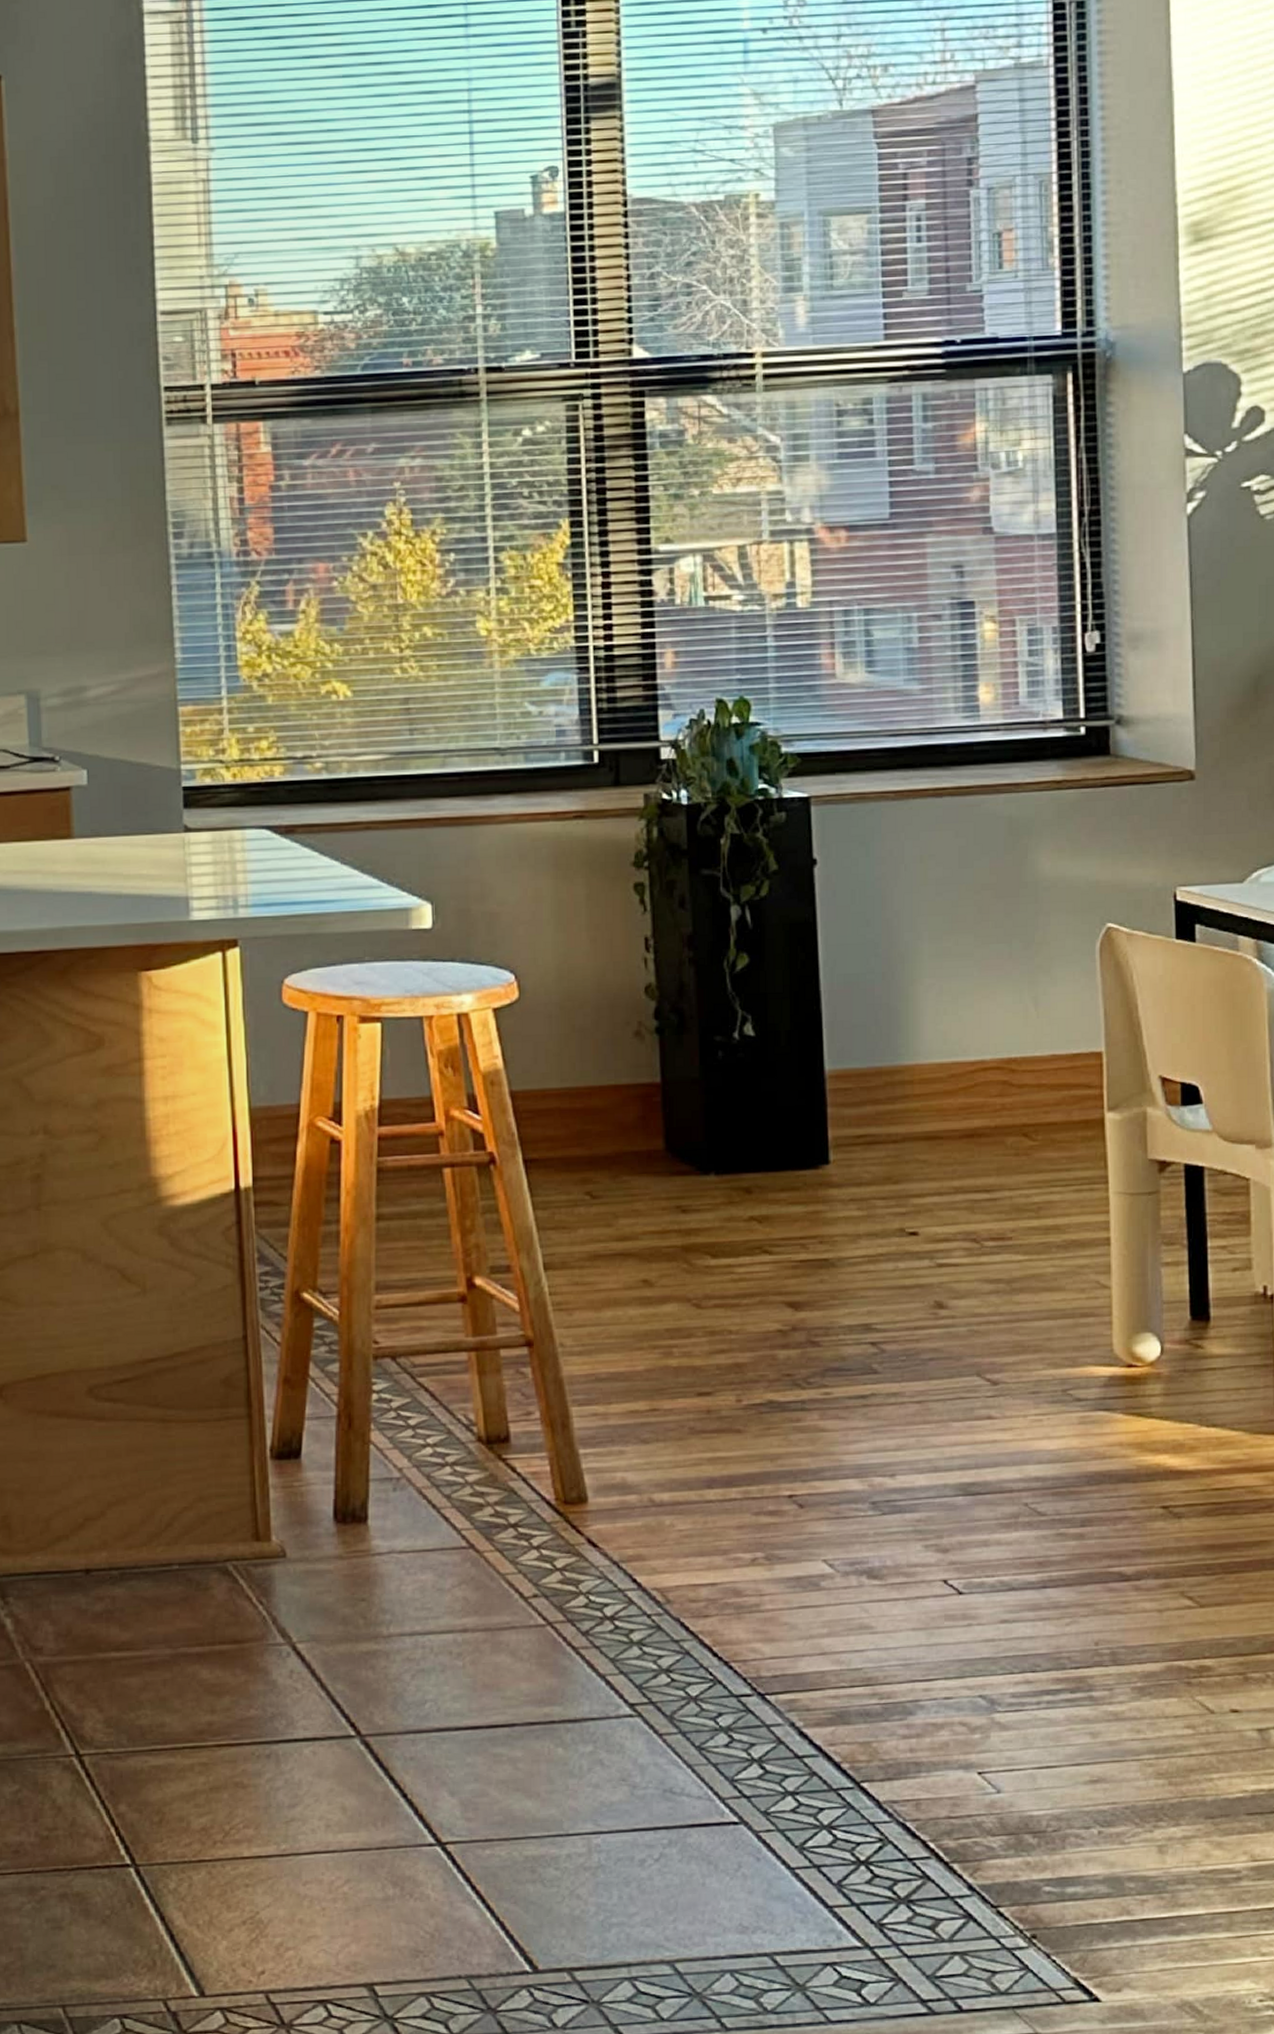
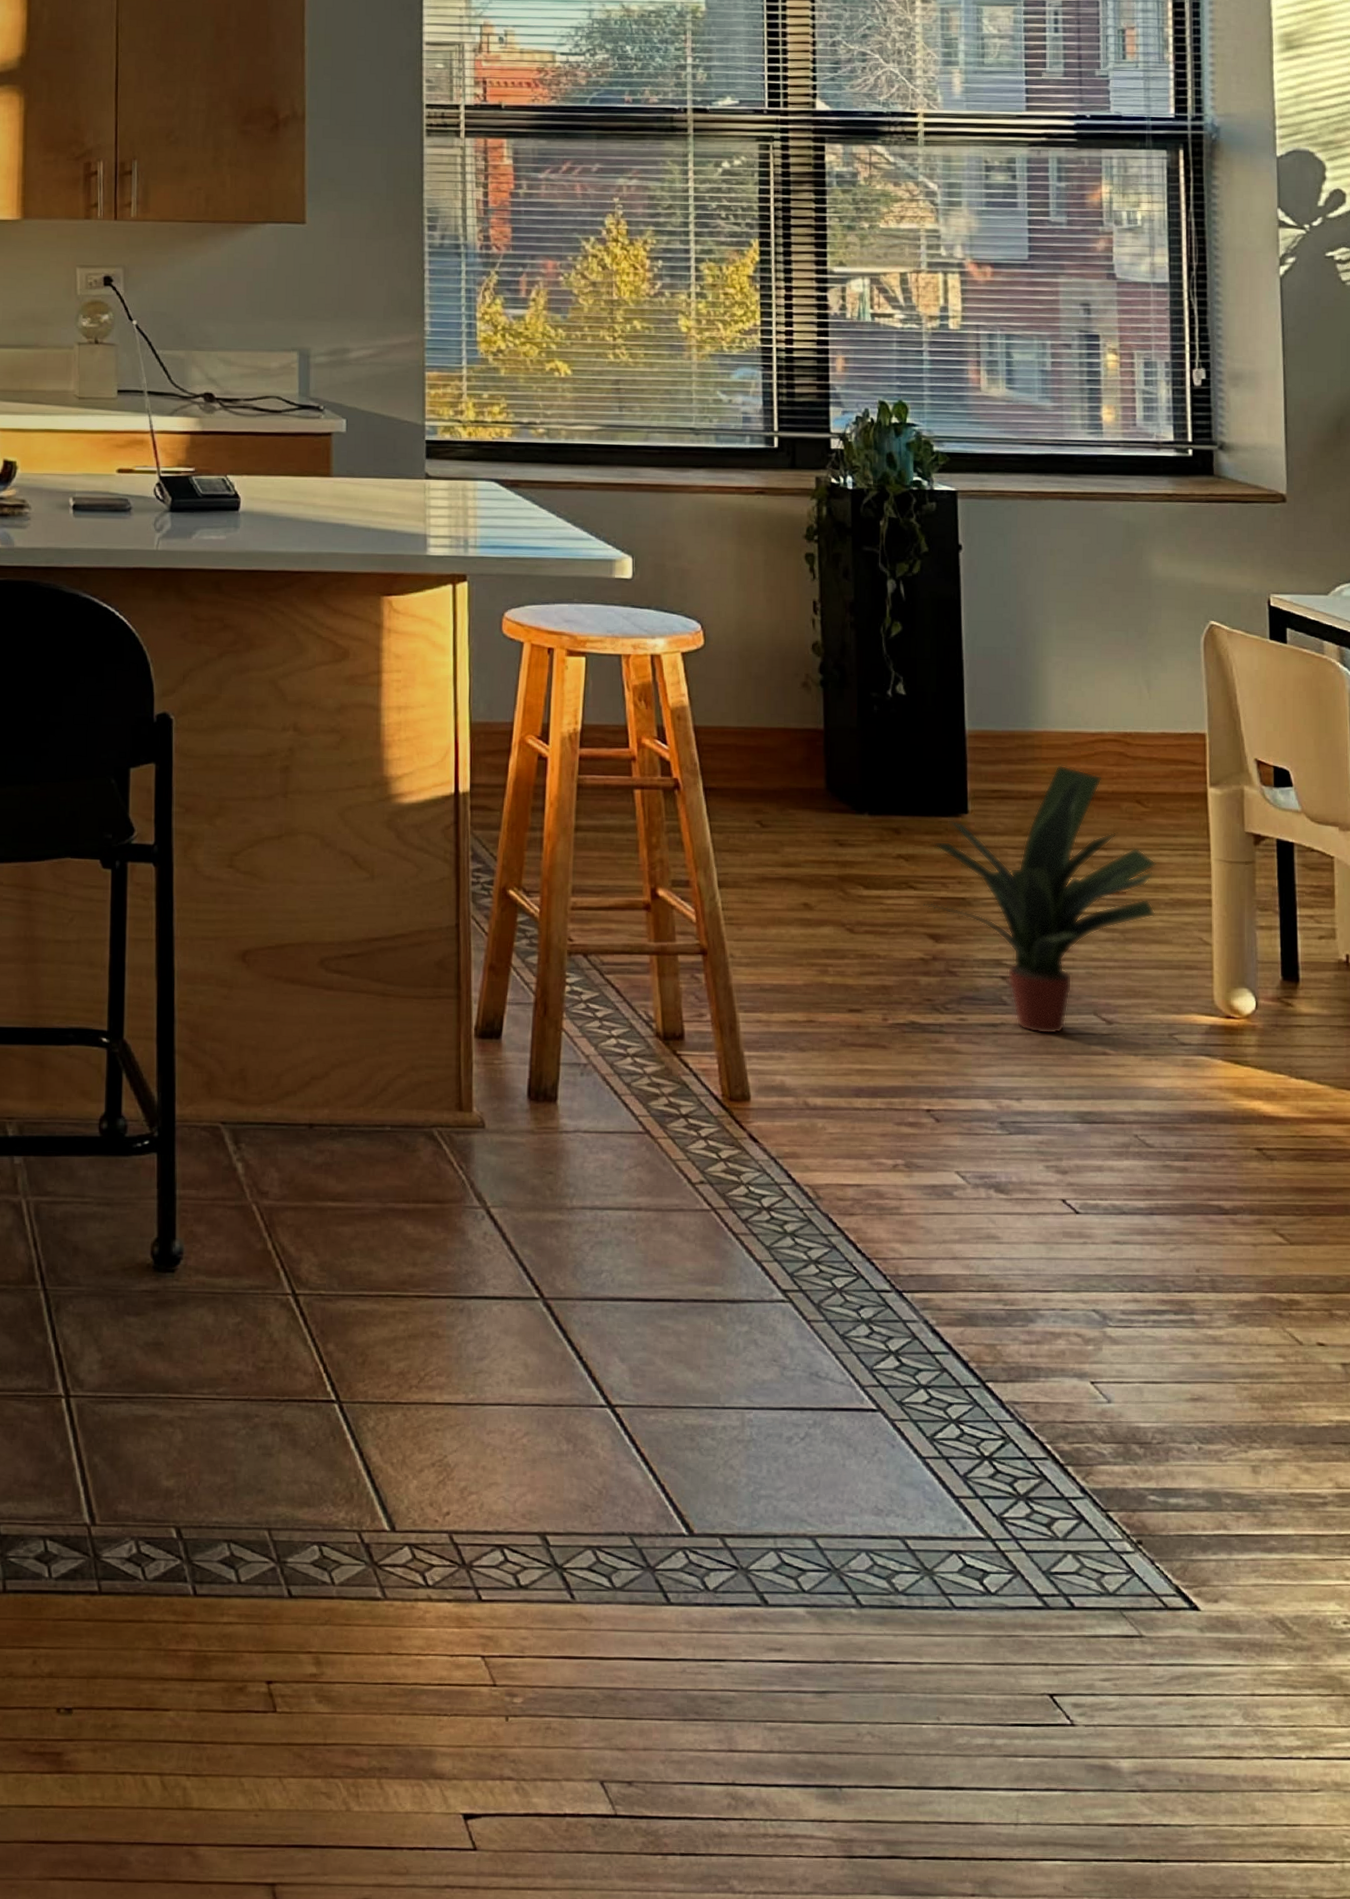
potted plant: none [780,1100,1047,1402] -> present [923,764,1156,1035]

